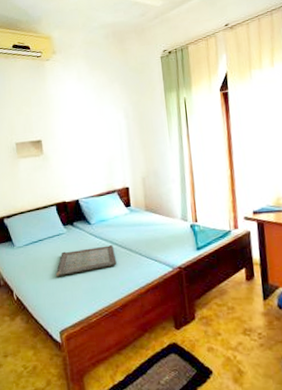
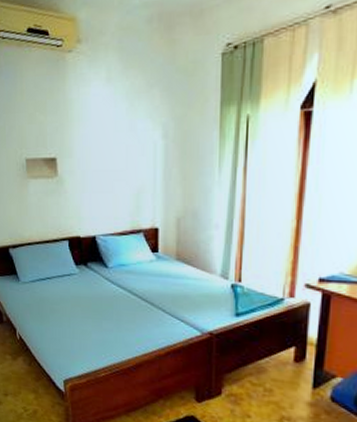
serving tray: present [55,245,117,278] -> none [63,294,135,323]

